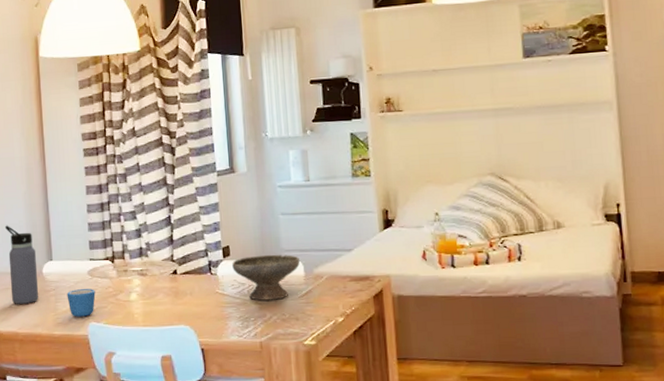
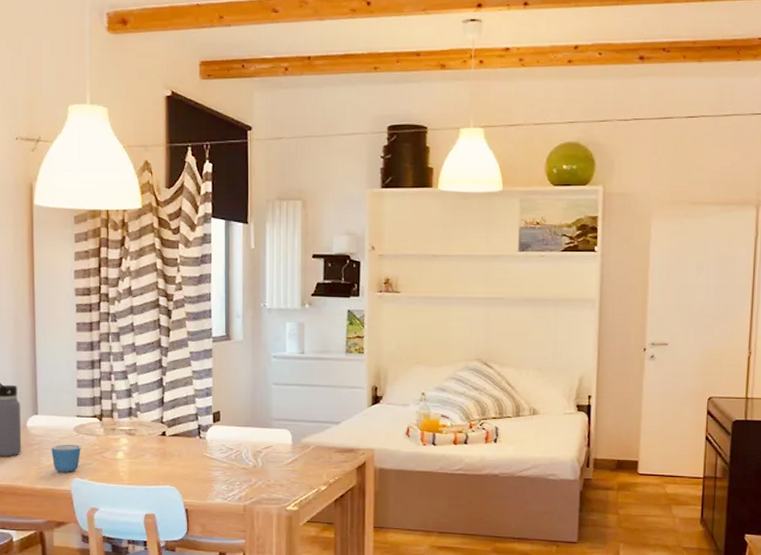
bowl: present [232,254,300,301] -> none [222,422,288,466]

